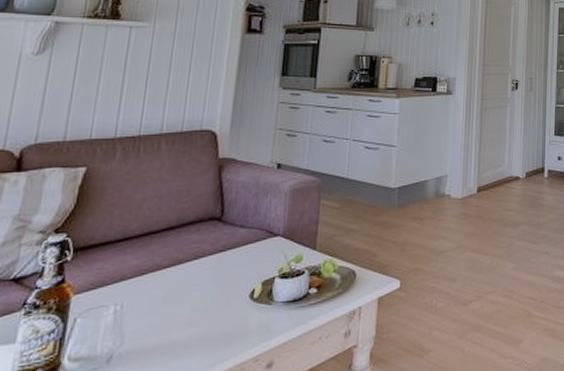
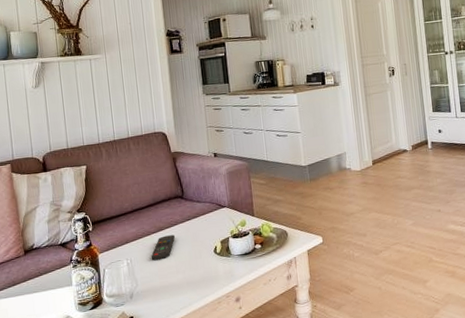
remote control: none [153,271,198,308] -> present [151,235,176,261]

